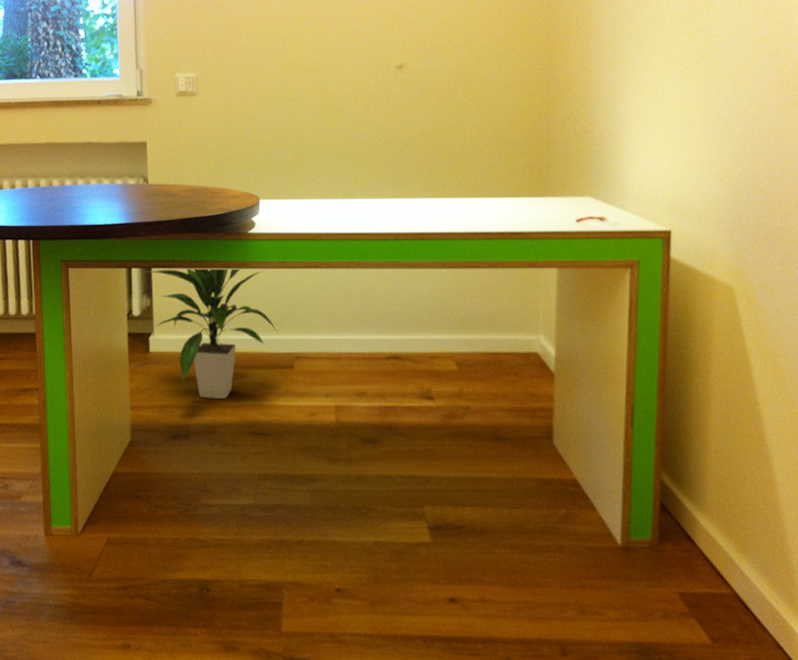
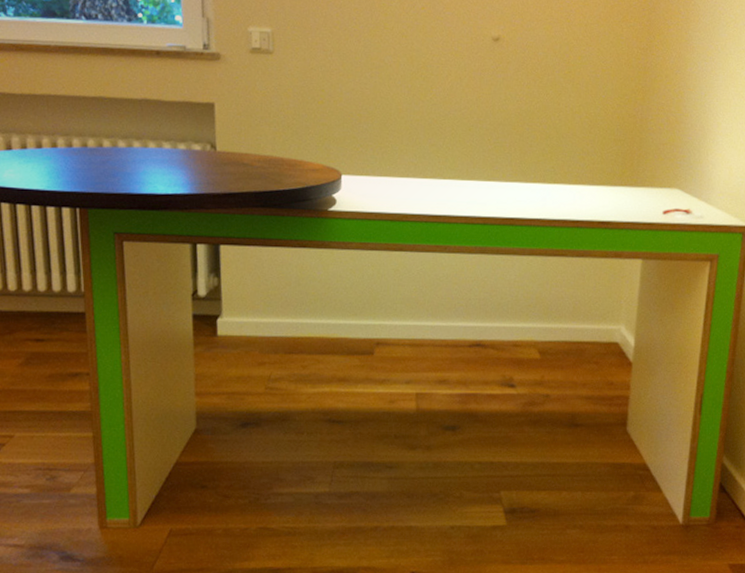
indoor plant: present [146,267,279,399] -> none [213,244,360,386]

